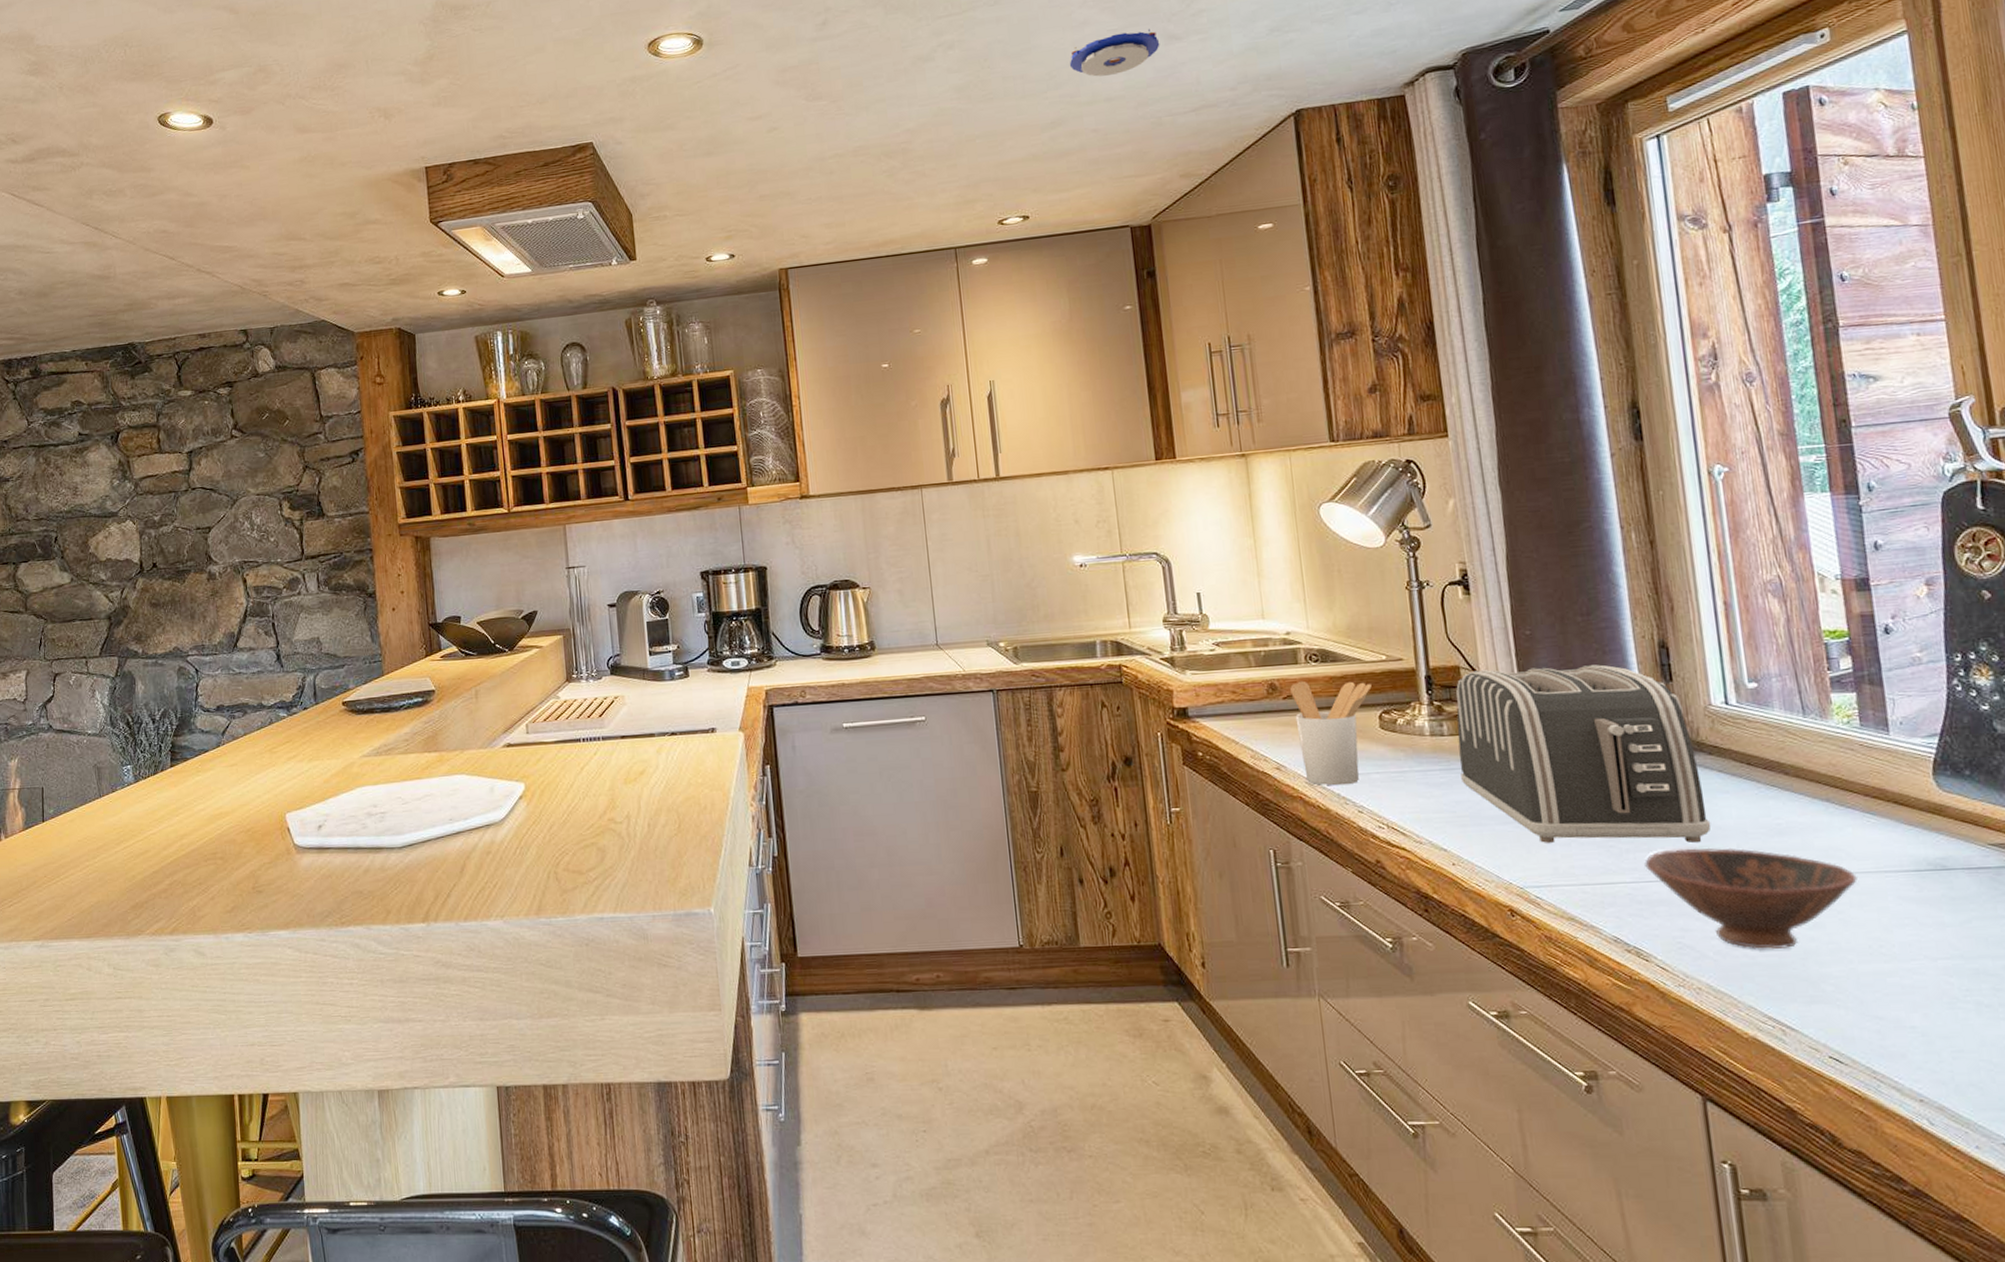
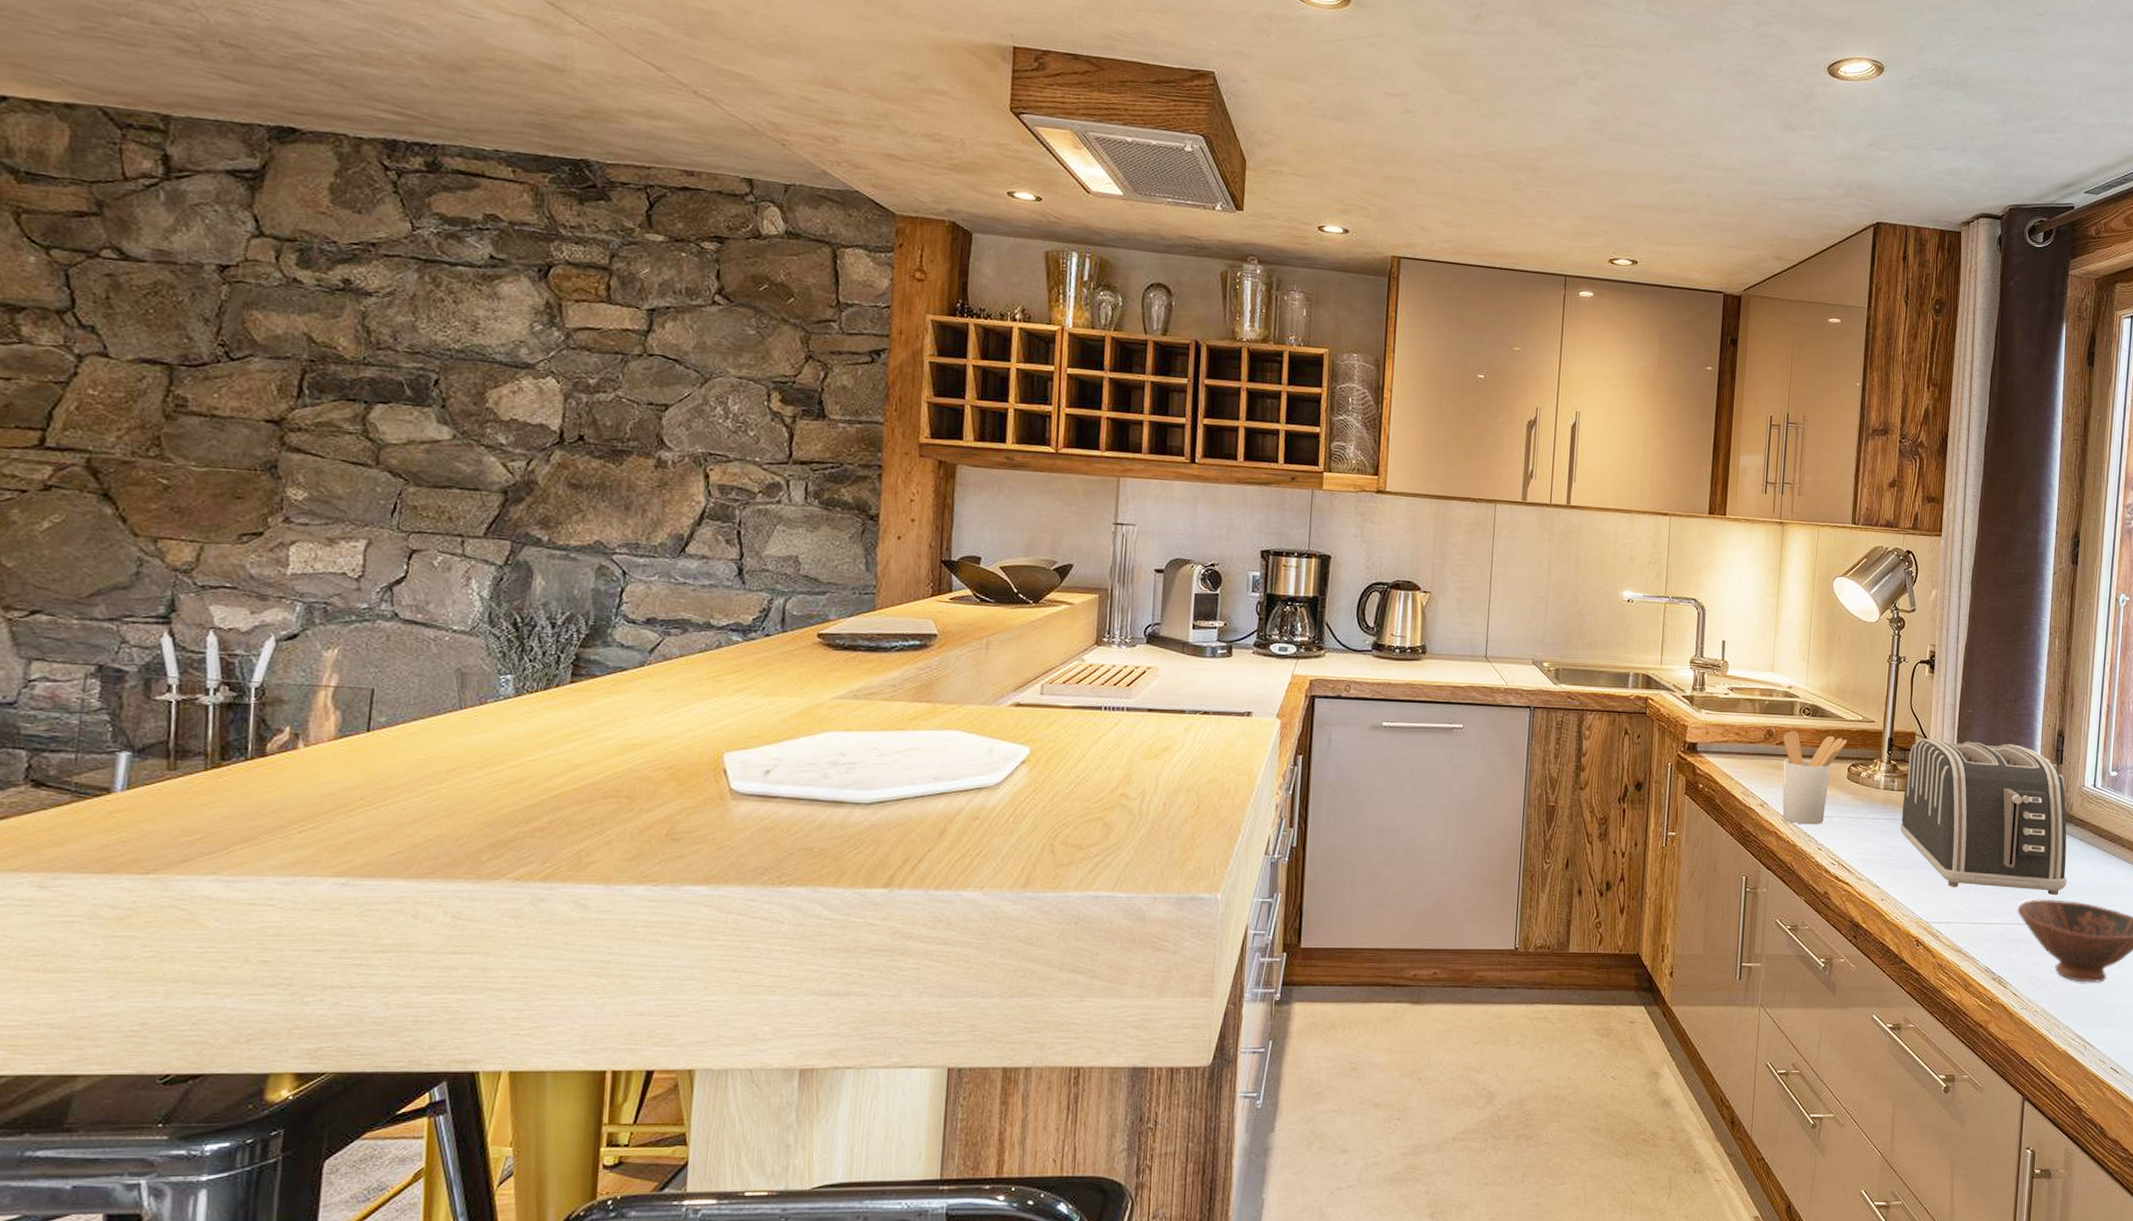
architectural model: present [1069,29,1160,77] -> none [1697,109,1778,148]

